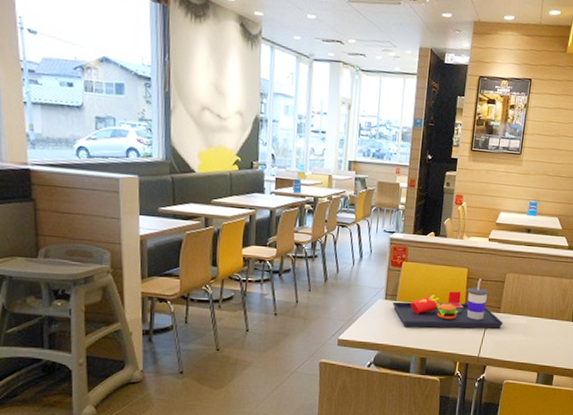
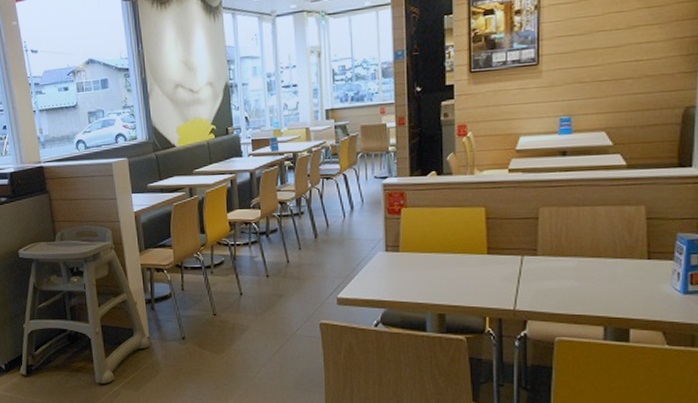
food tray: present [392,278,503,329] -> none [395,217,544,281]

